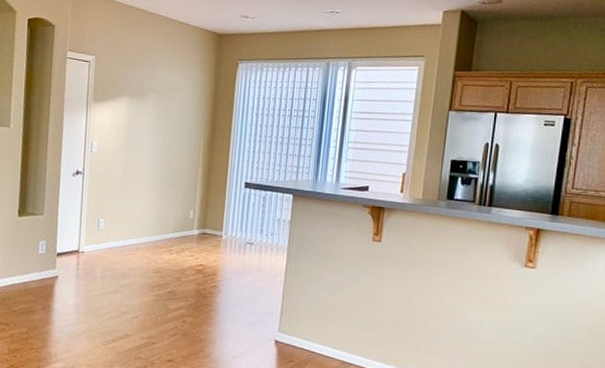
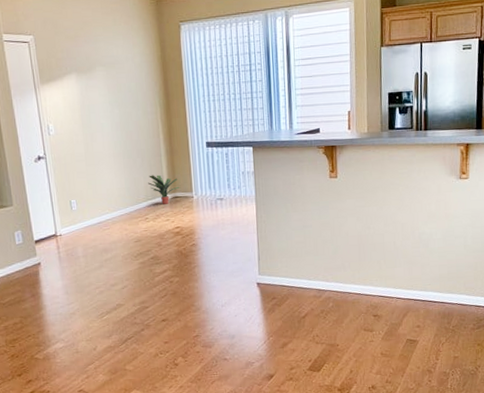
potted plant: none [179,207,210,239] -> present [148,174,180,204]

